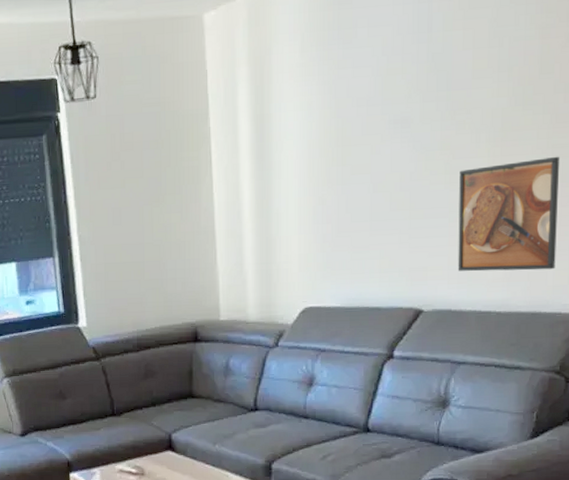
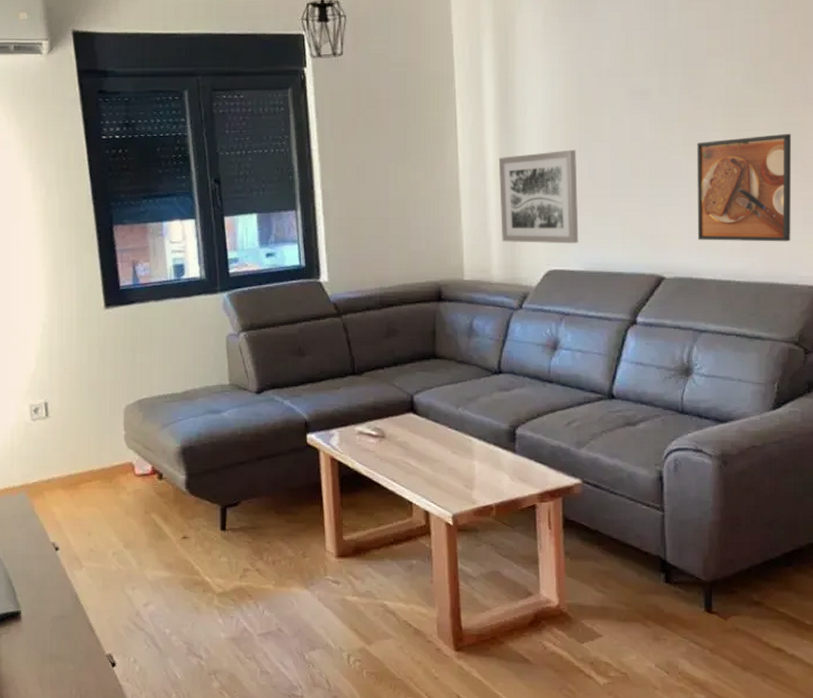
wall art: none [254,184,336,281] -> present [498,149,579,244]

